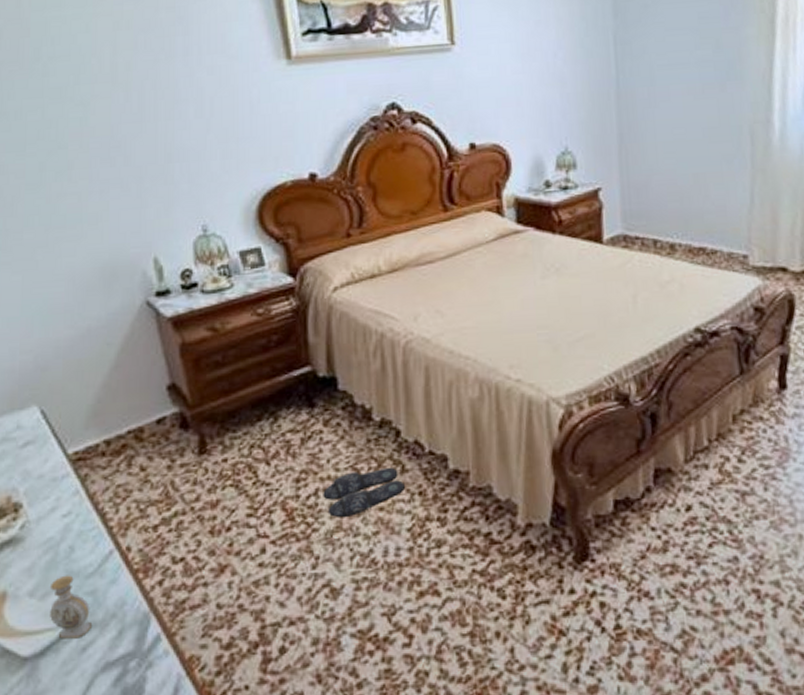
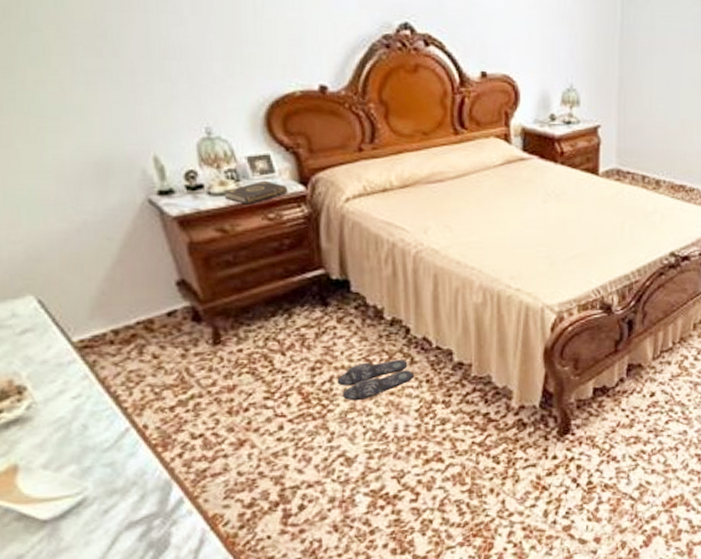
perfume bottle: present [49,575,93,639] -> none [64,449,113,504]
book: none [216,274,277,301] -> present [224,180,288,205]

